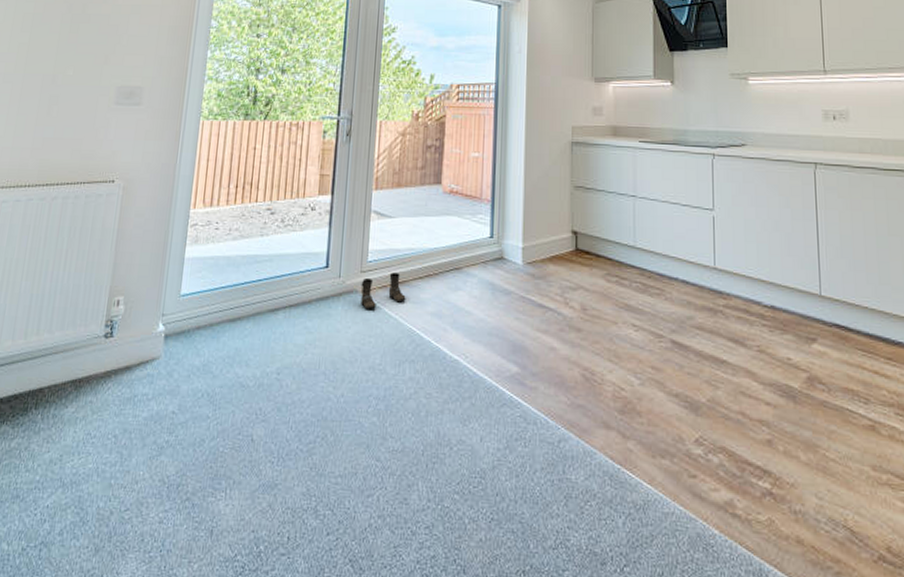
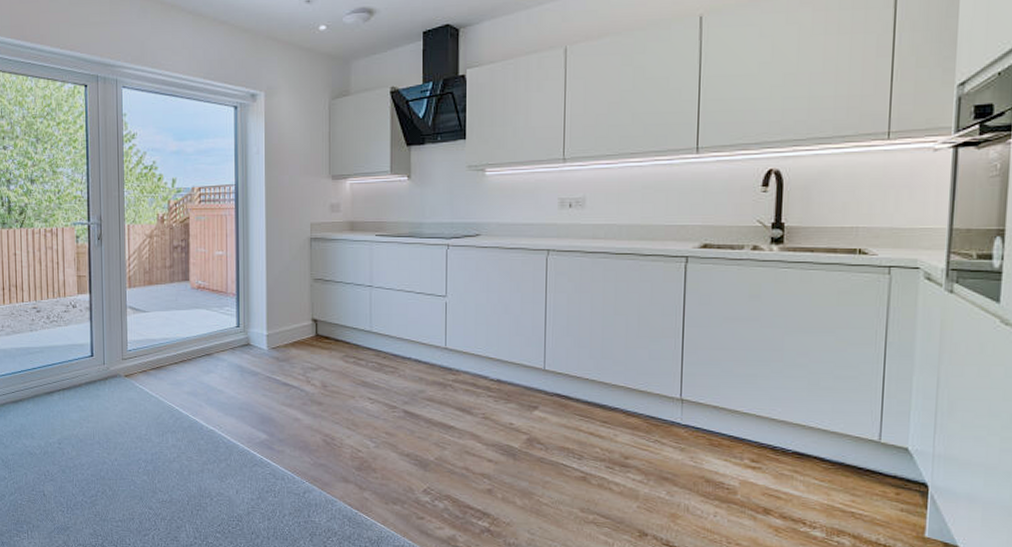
boots: present [361,272,406,310] -> none [123,359,164,391]

